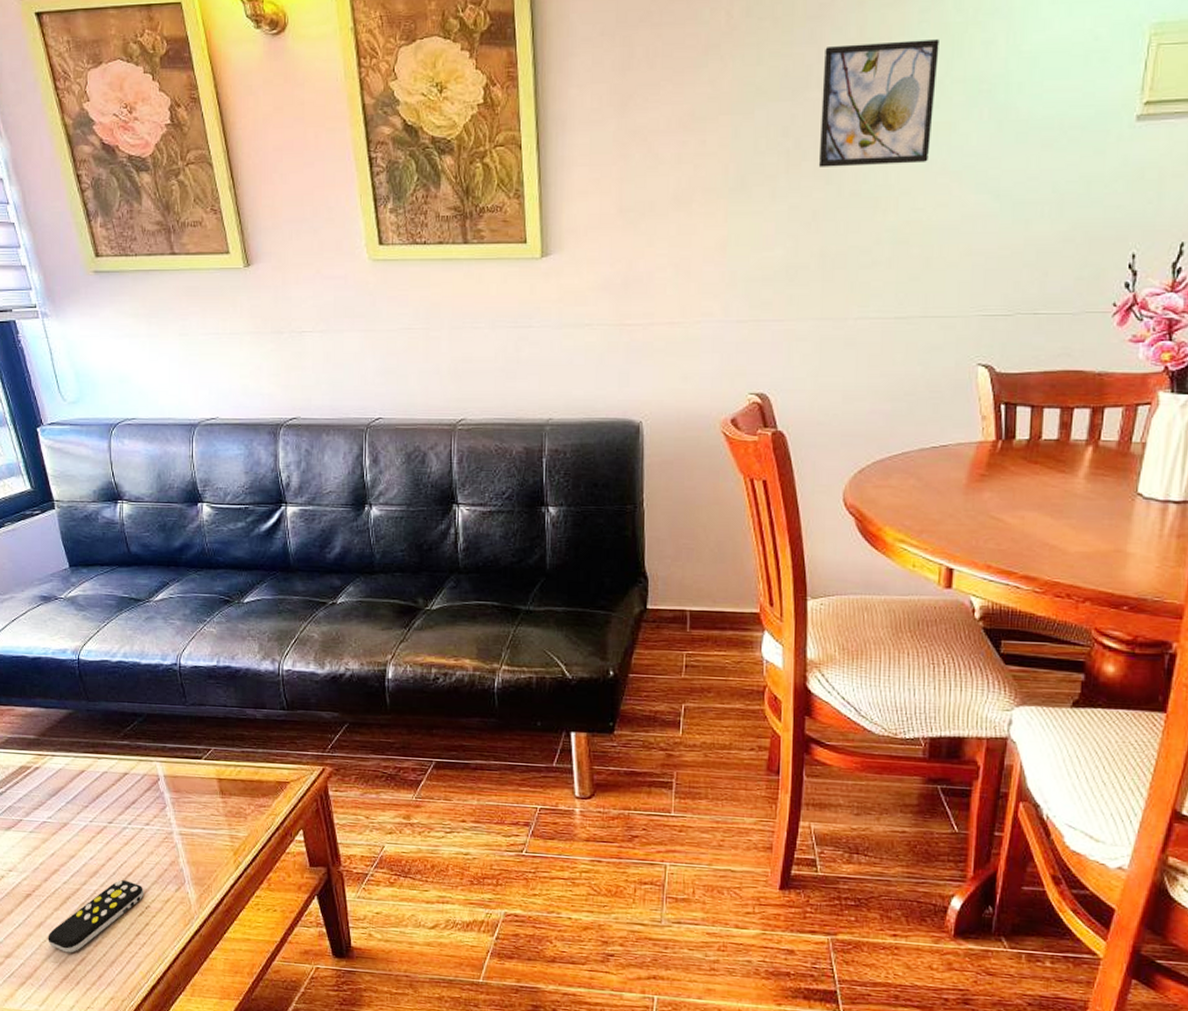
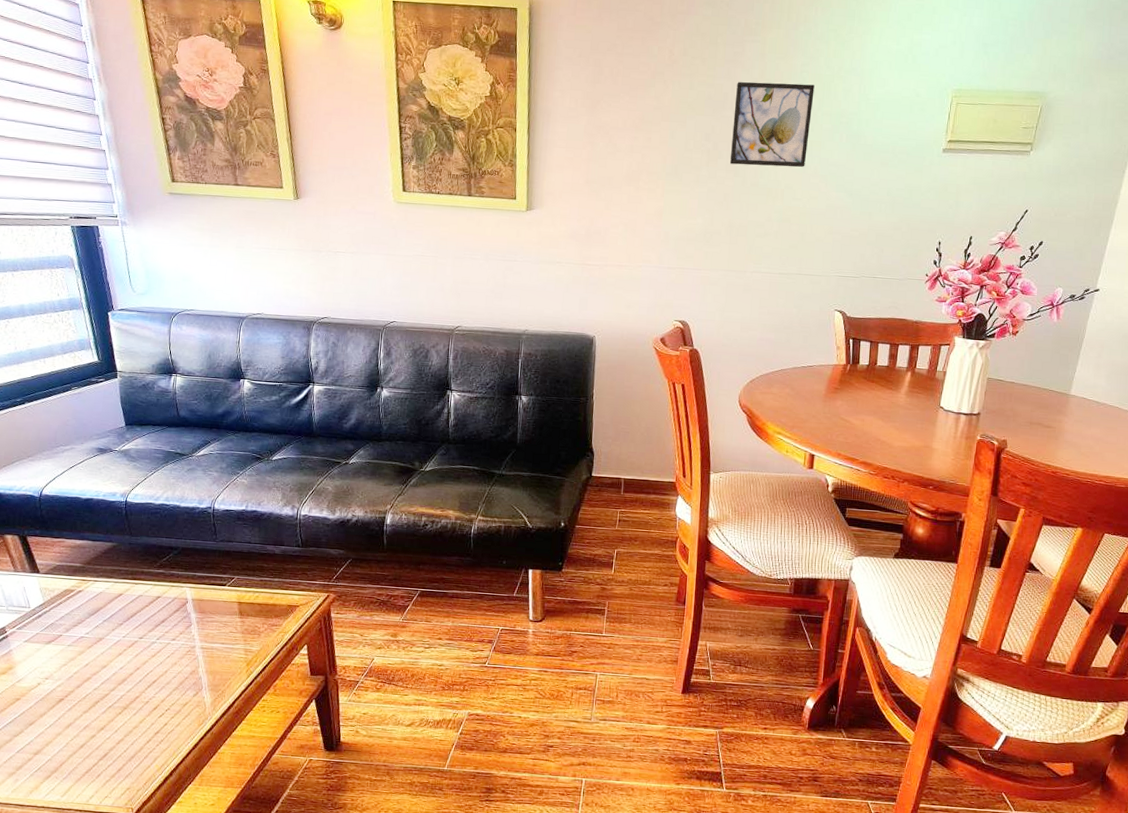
remote control: present [48,880,143,953] -> none [75,686,165,750]

